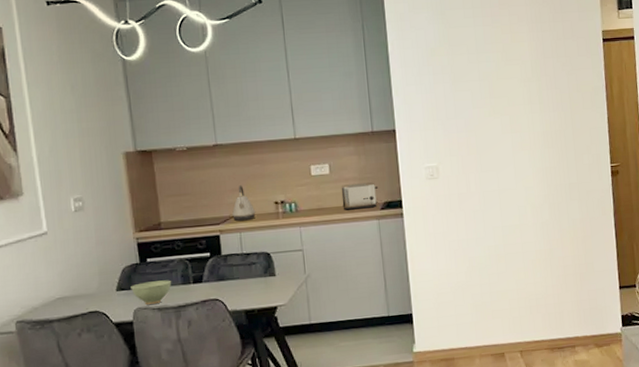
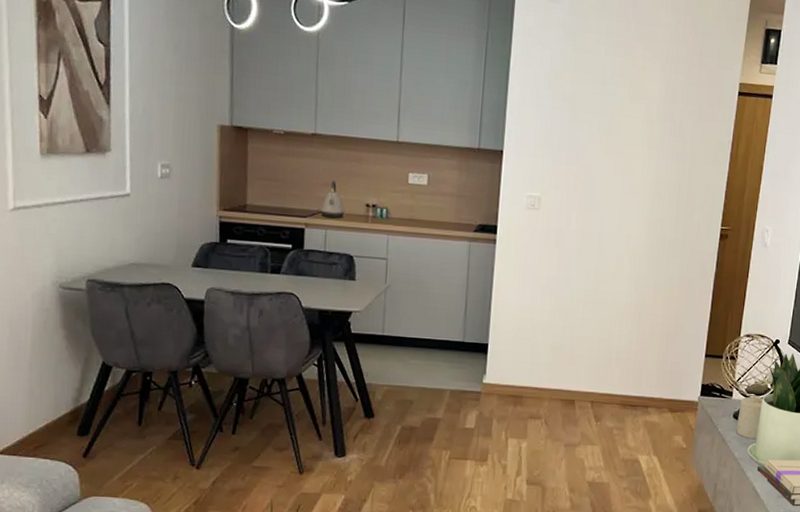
bowl: present [131,280,172,305] -> none [207,263,249,288]
toaster: present [341,182,378,211] -> none [435,199,475,229]

